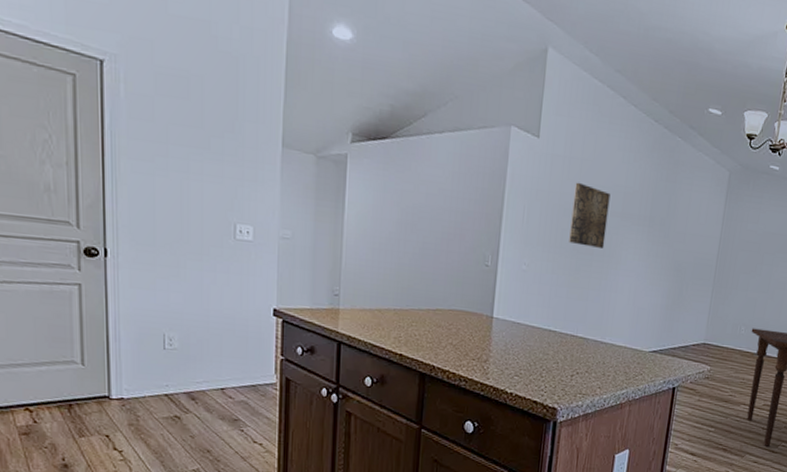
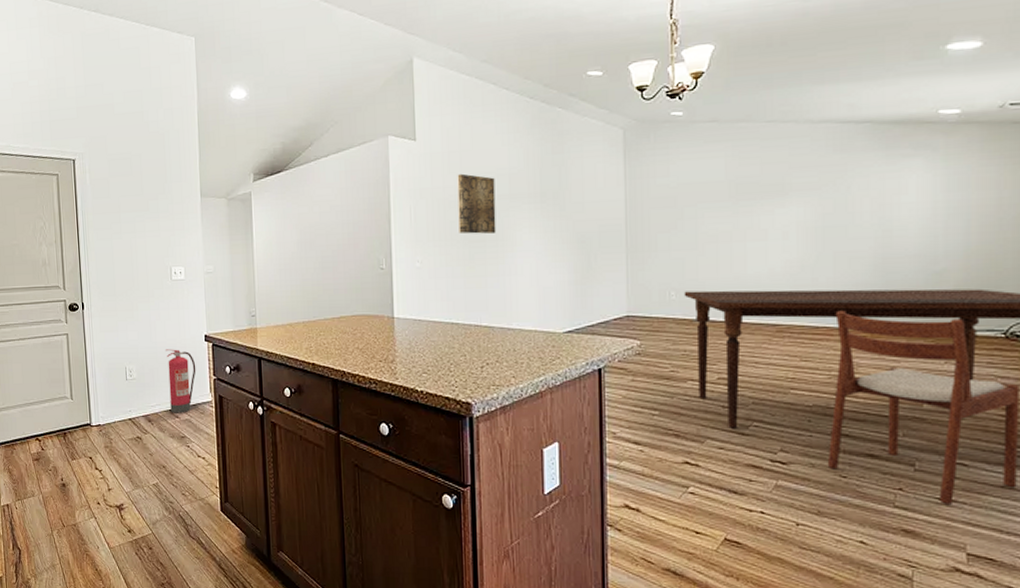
fire extinguisher: none [221,319,260,394] -> present [166,349,196,413]

